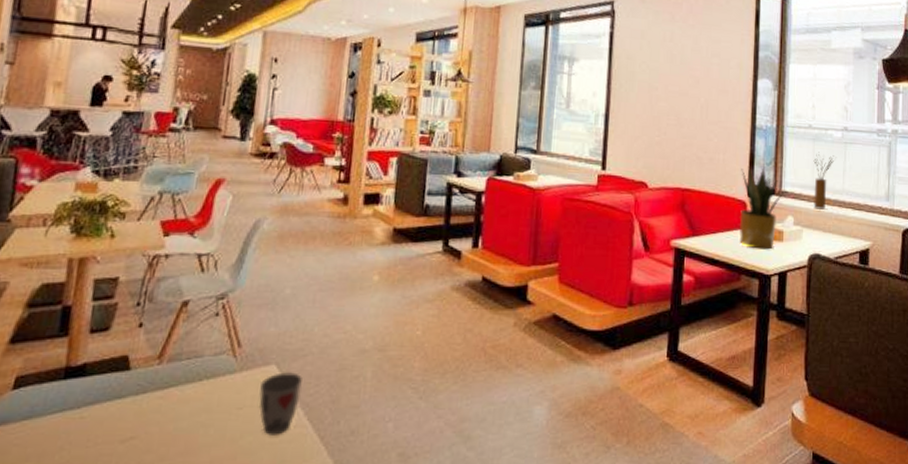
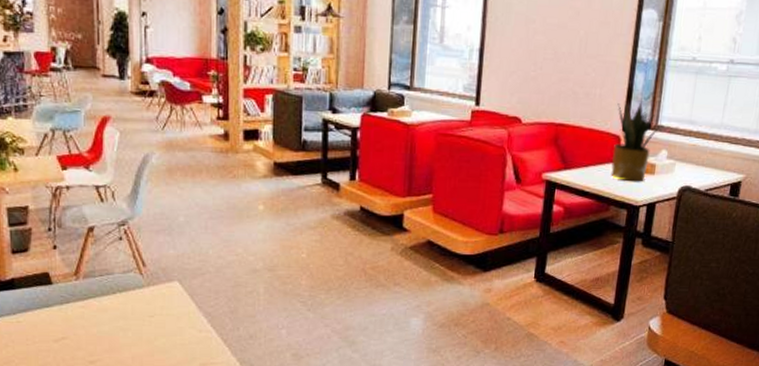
cup: present [258,372,303,435] -> none [167,287,204,338]
vase: present [813,152,836,211] -> none [689,85,718,145]

